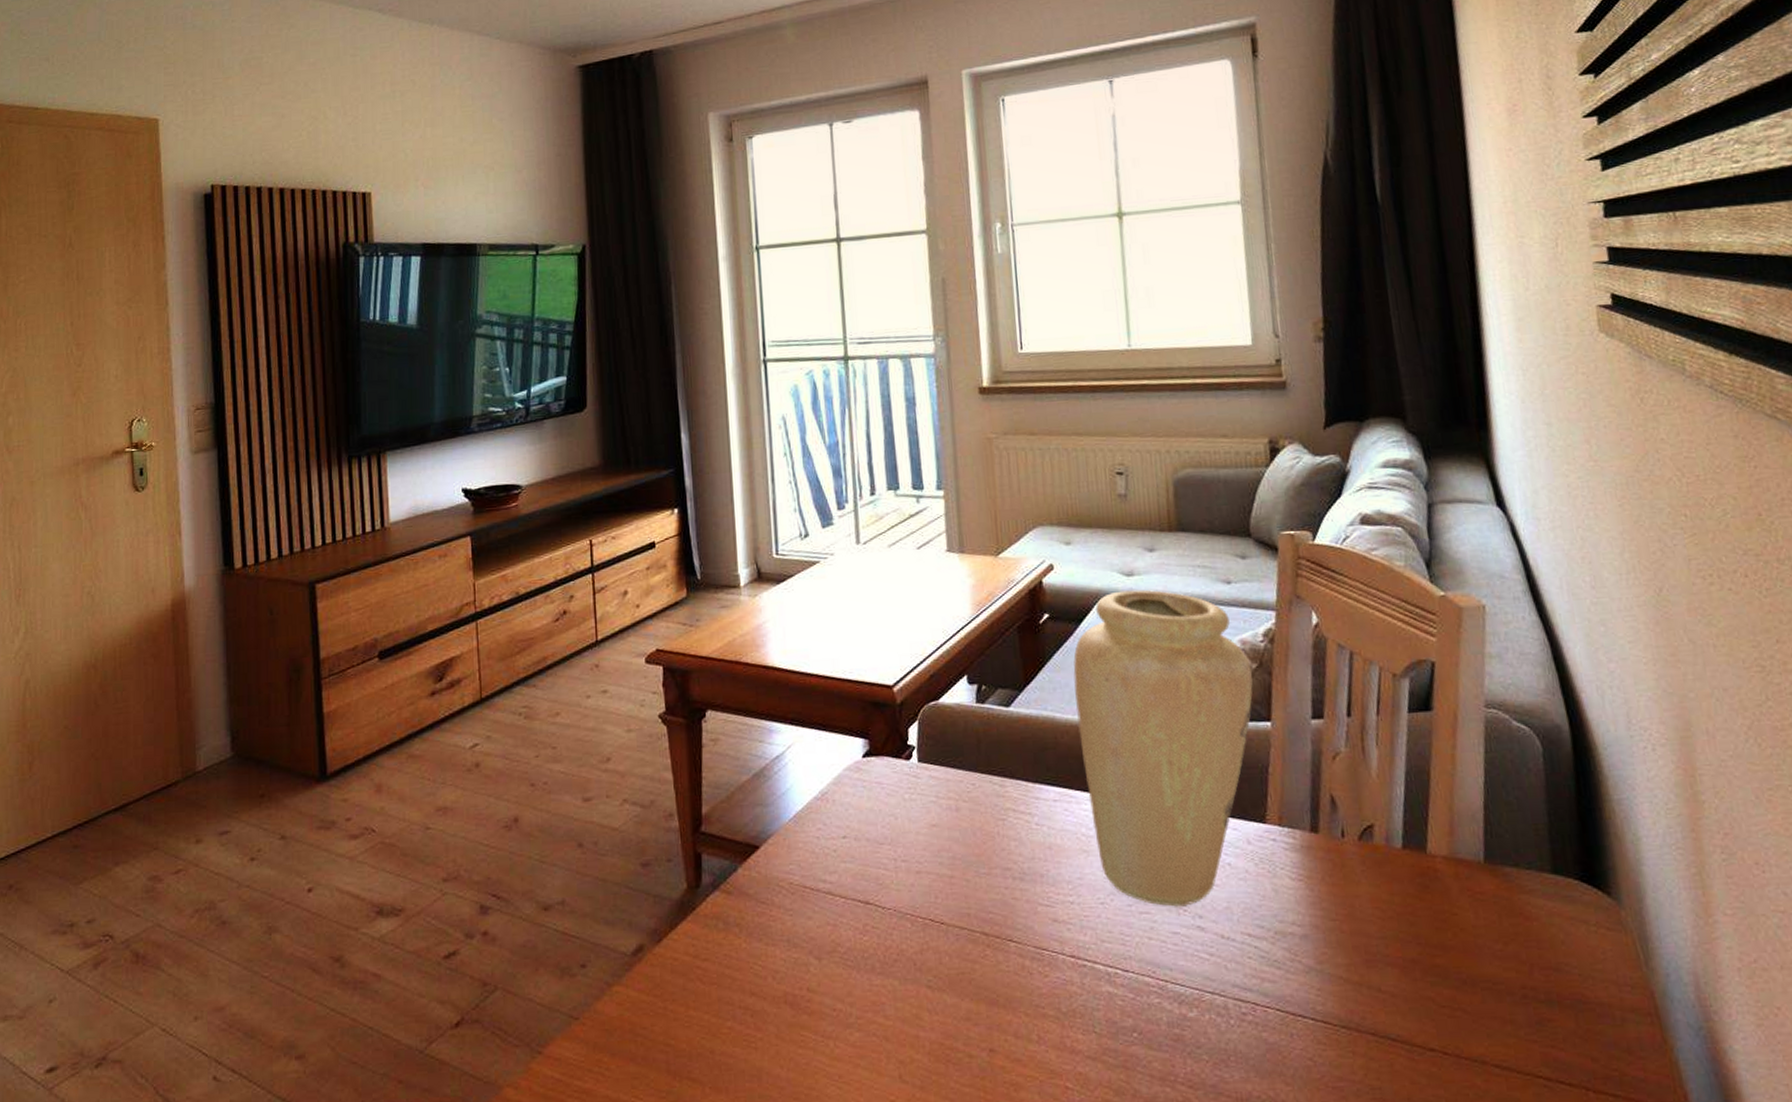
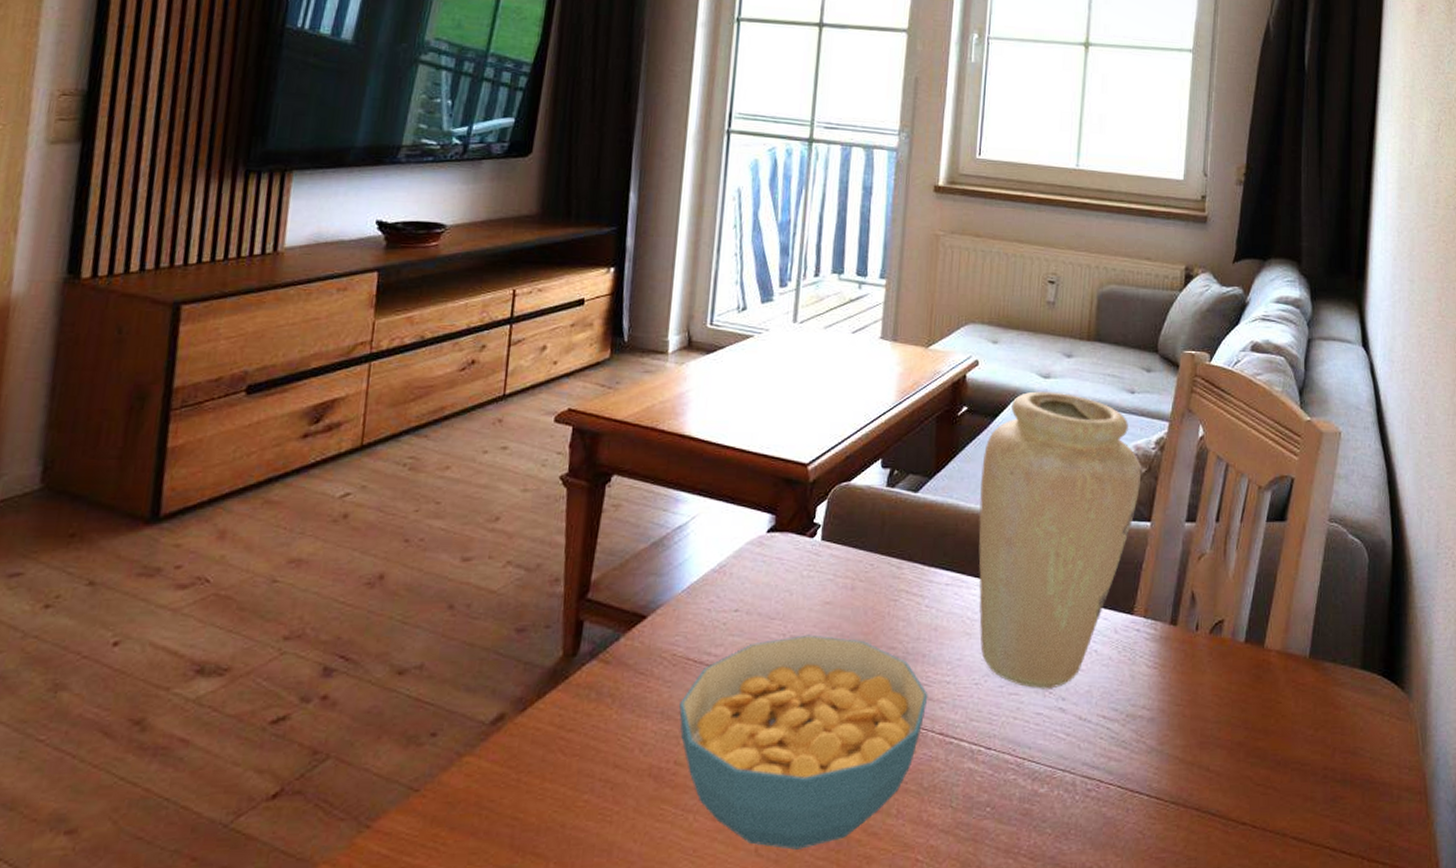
cereal bowl: none [804,858,1053,1076] -> present [679,634,928,850]

